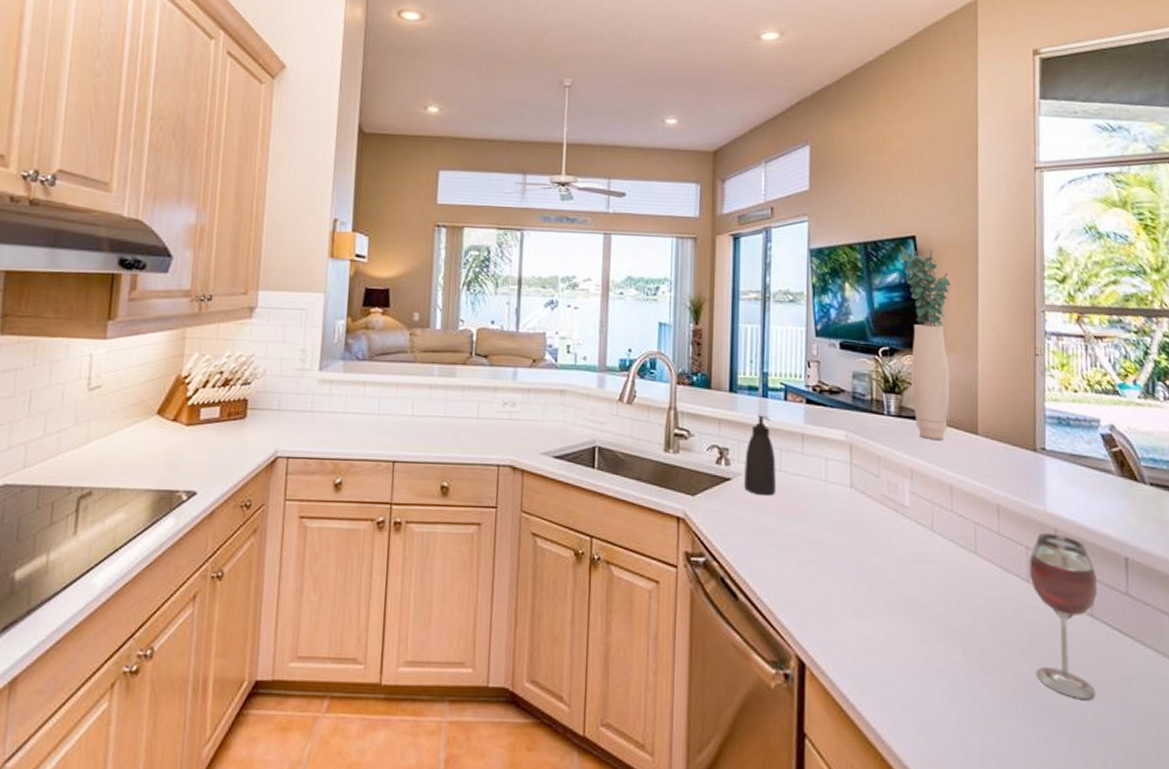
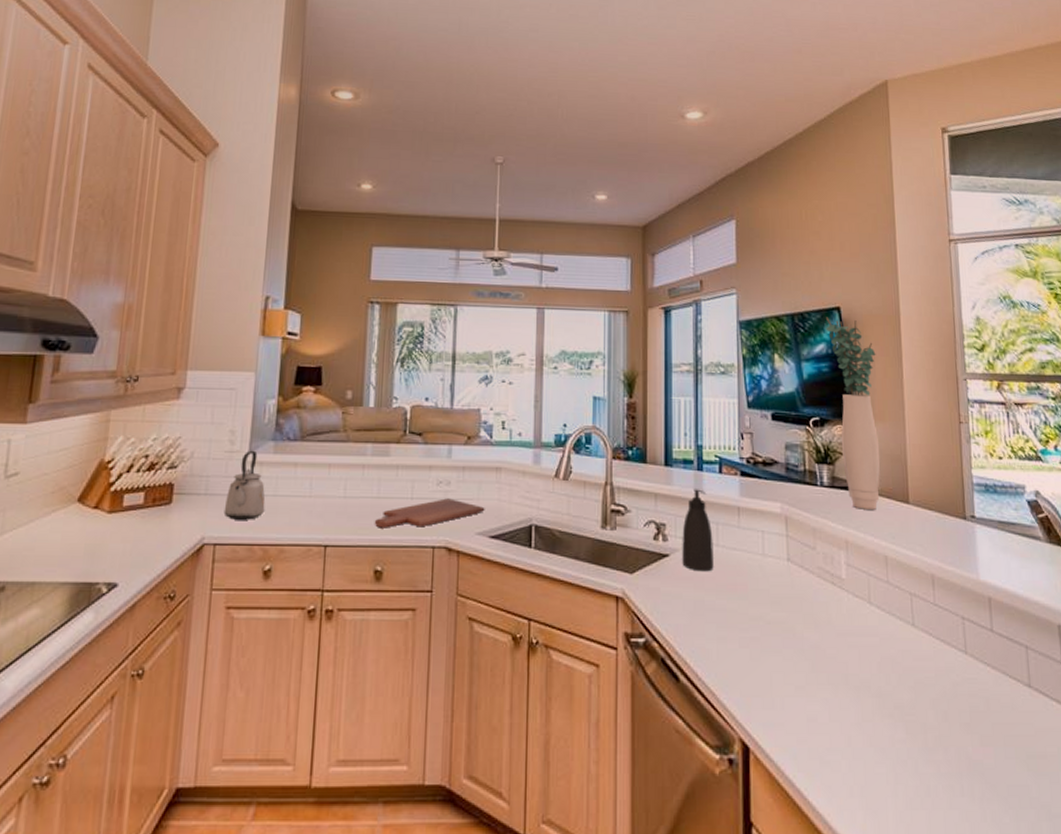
kettle: none [296,369,336,435] -> present [223,450,266,520]
cutting board: none [440,419,549,446] -> present [374,498,485,528]
wineglass: present [1028,533,1098,699] -> none [965,603,1038,773]

